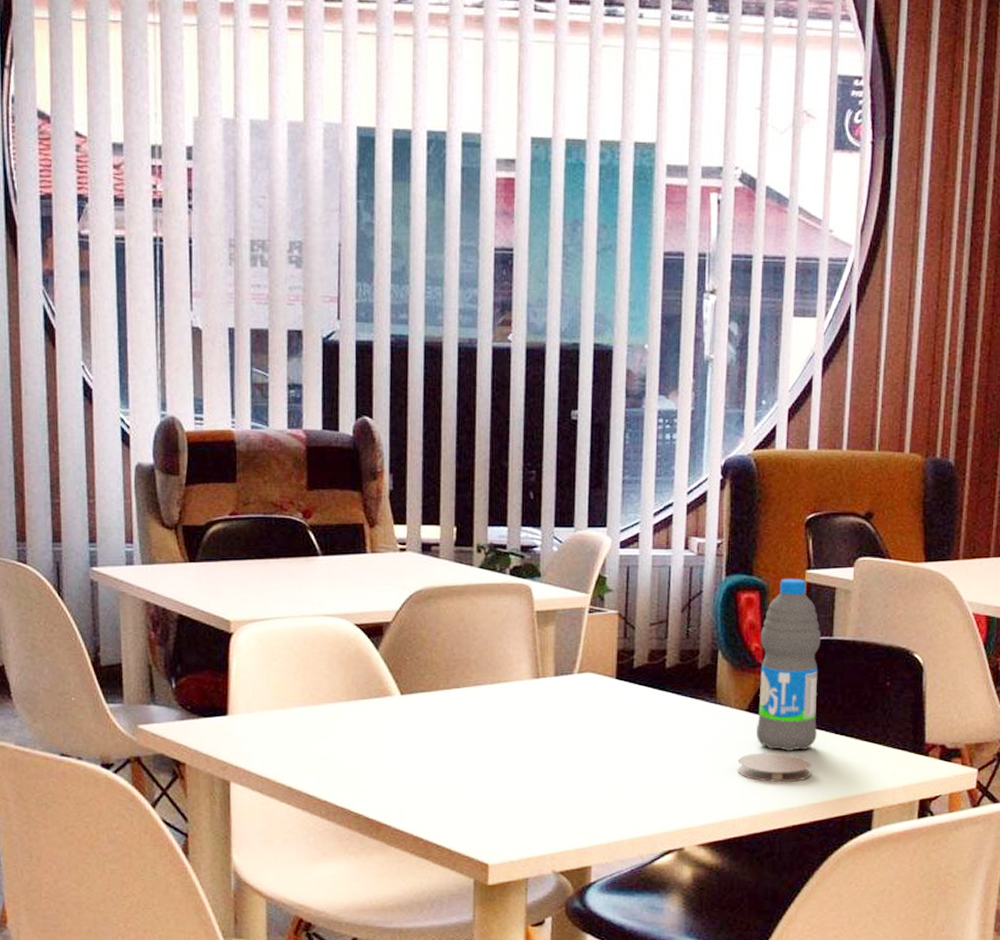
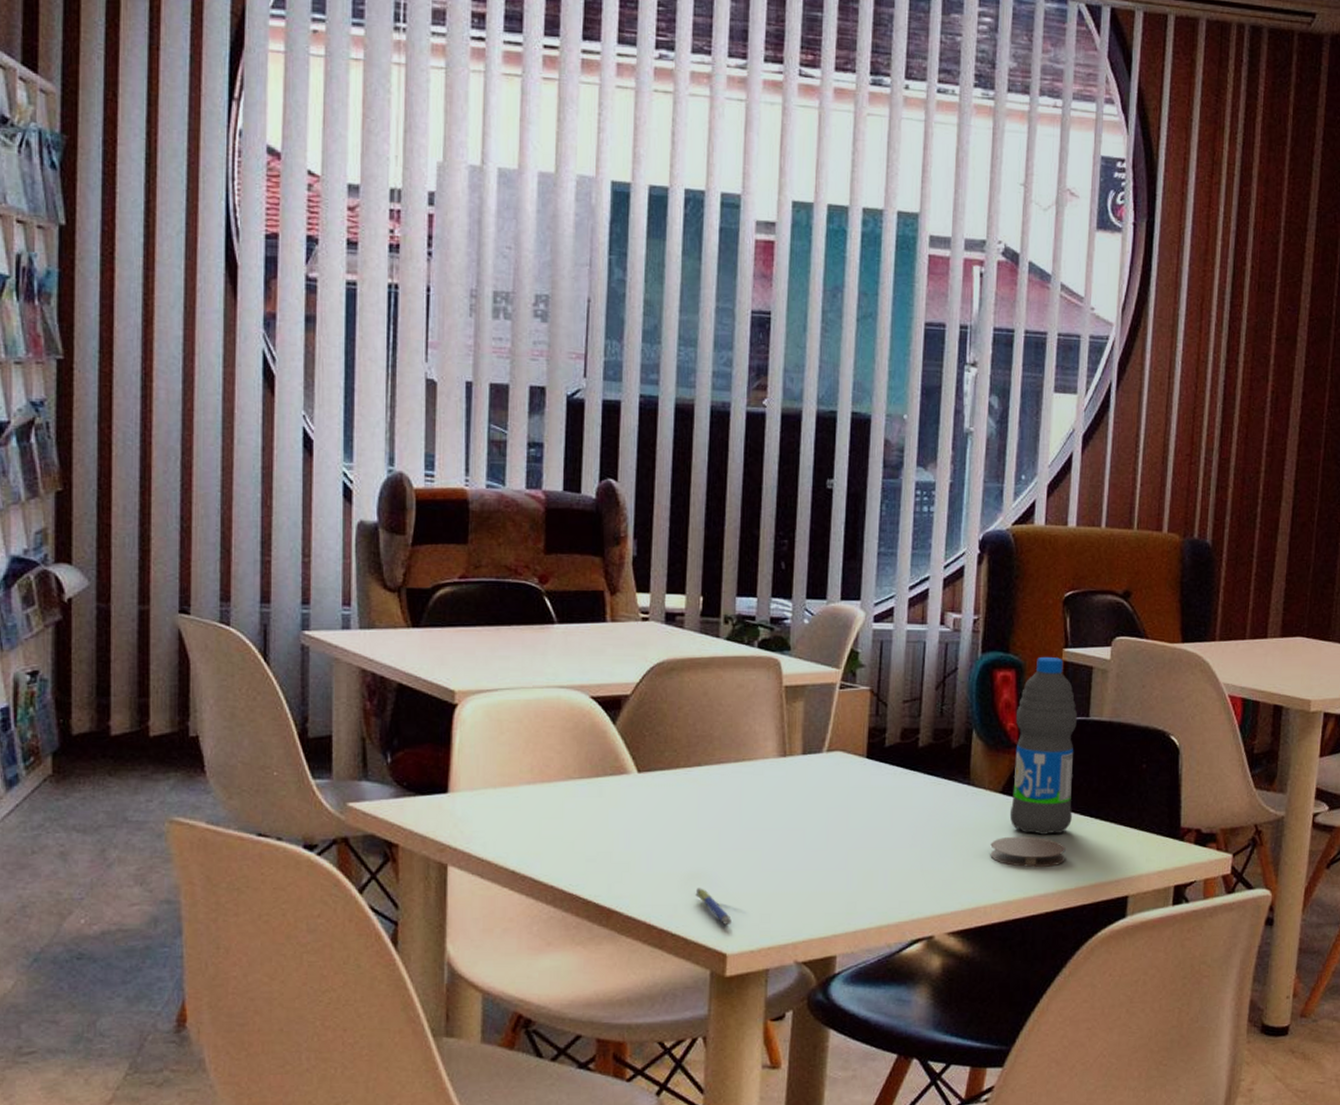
pen: none [458,802,492,838] -> present [696,888,732,926]

